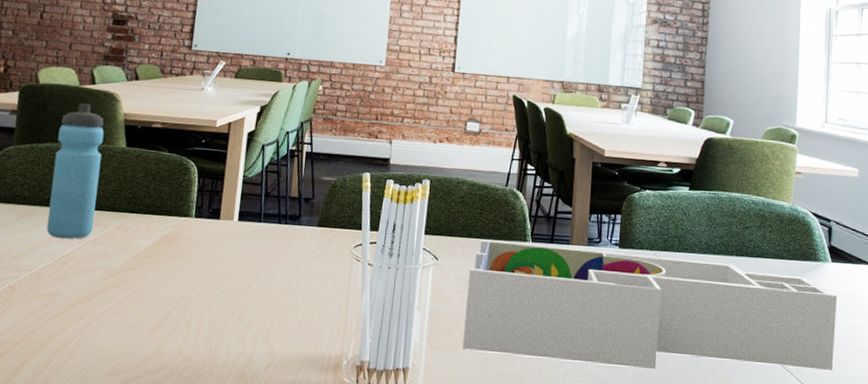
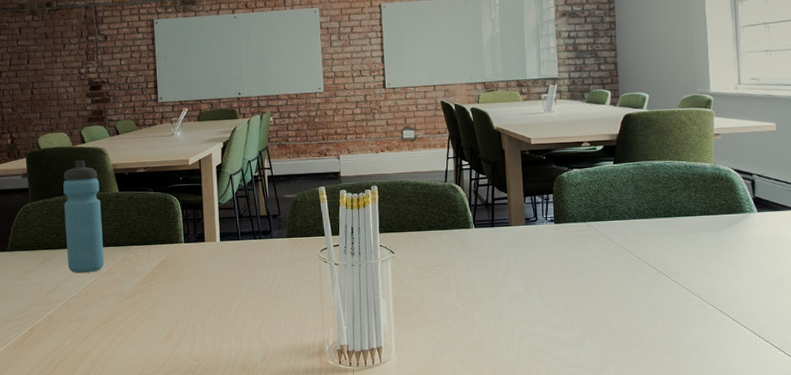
desk organizer: present [462,239,837,371] -> none [422,225,768,327]

